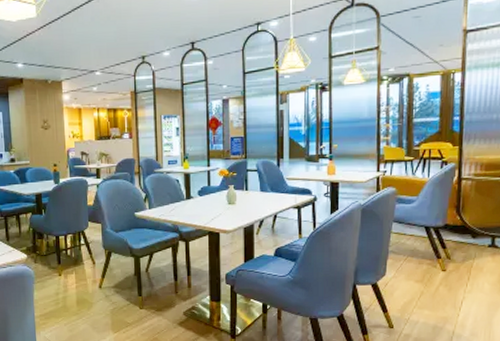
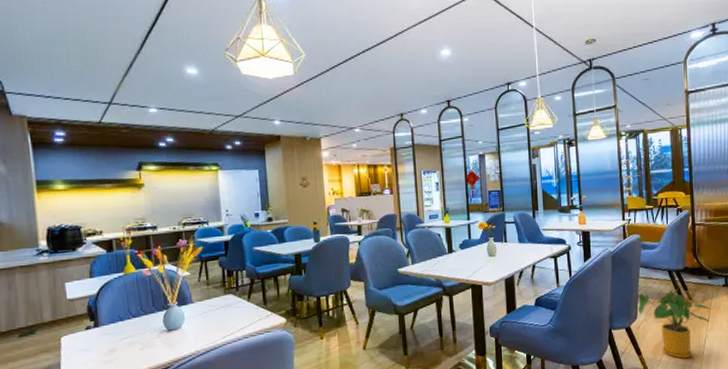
house plant: none [387,246,474,319] -> present [638,289,713,359]

